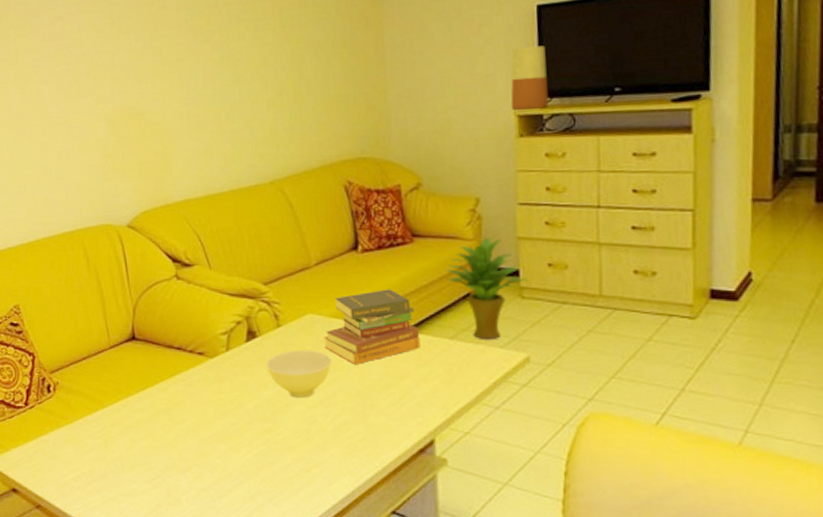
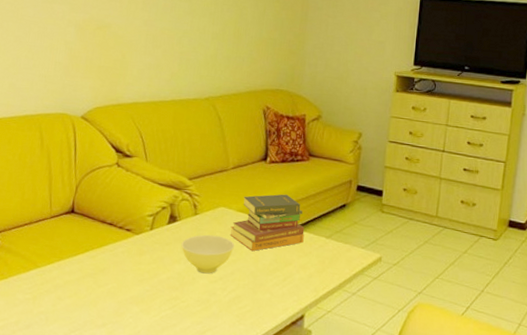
potted plant: present [445,237,527,339] -> none [329,163,387,241]
vase: present [510,45,549,111] -> none [393,25,422,74]

